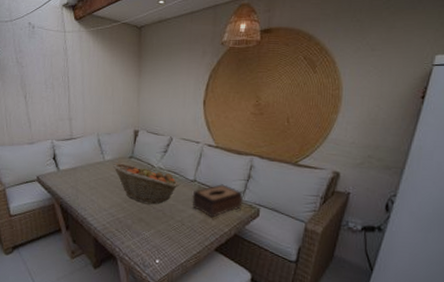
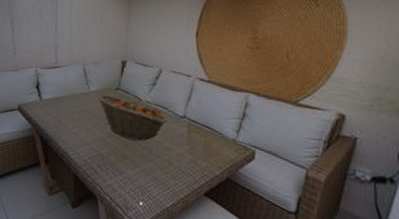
tissue box: present [192,184,243,218] -> none [181,122,237,159]

